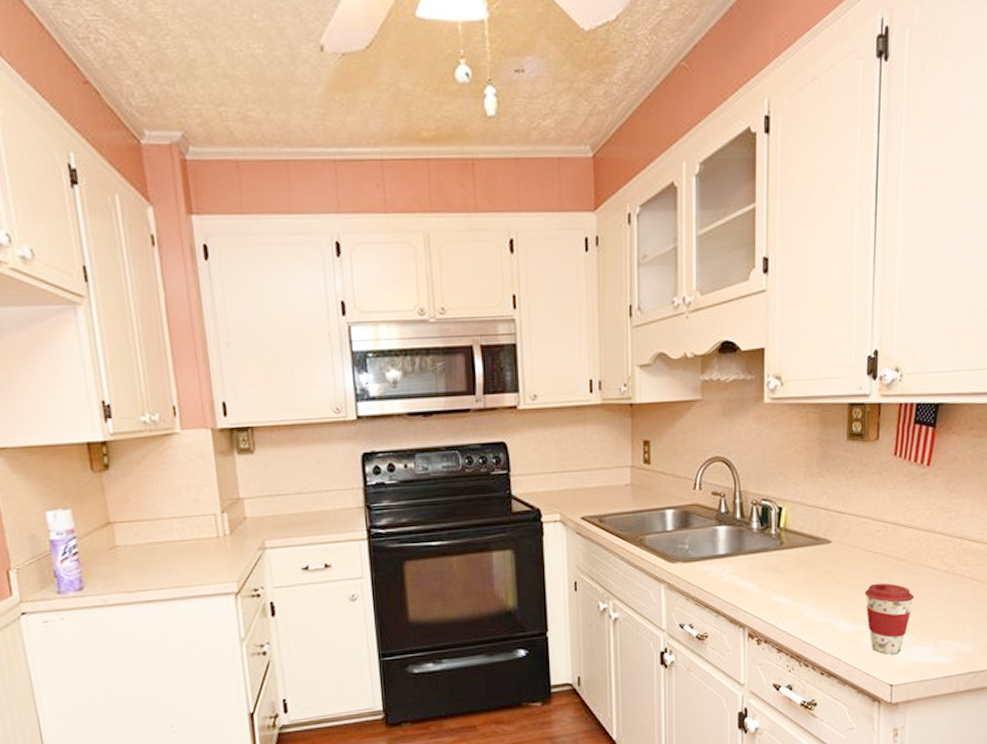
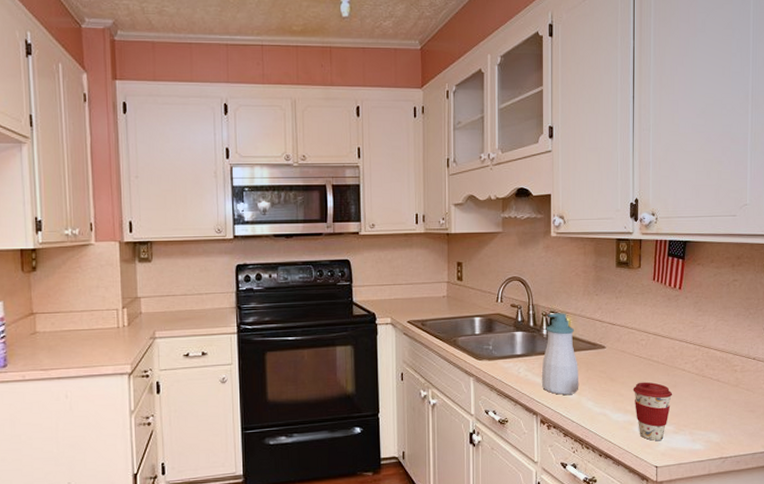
soap bottle: none [750,500,797,602] -> present [541,313,578,395]

